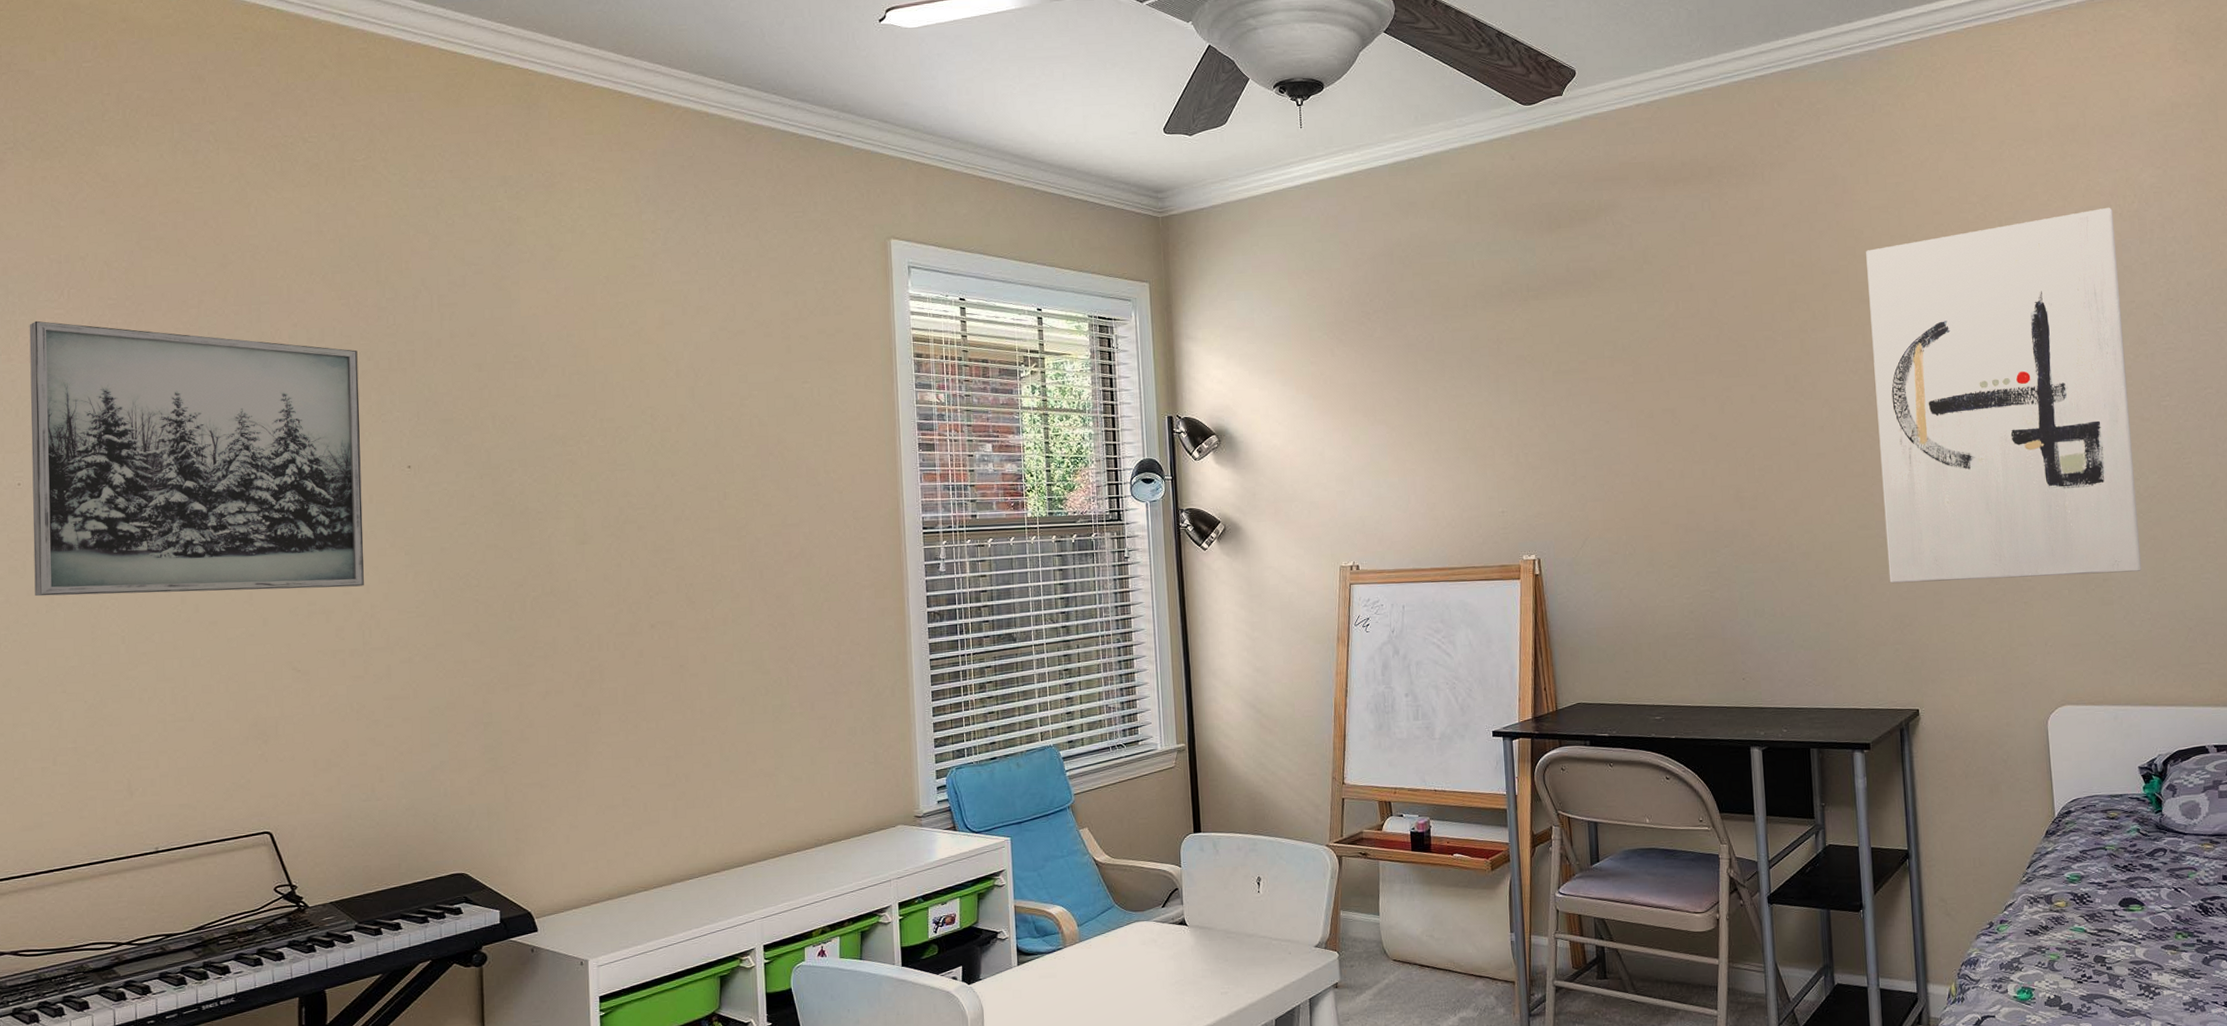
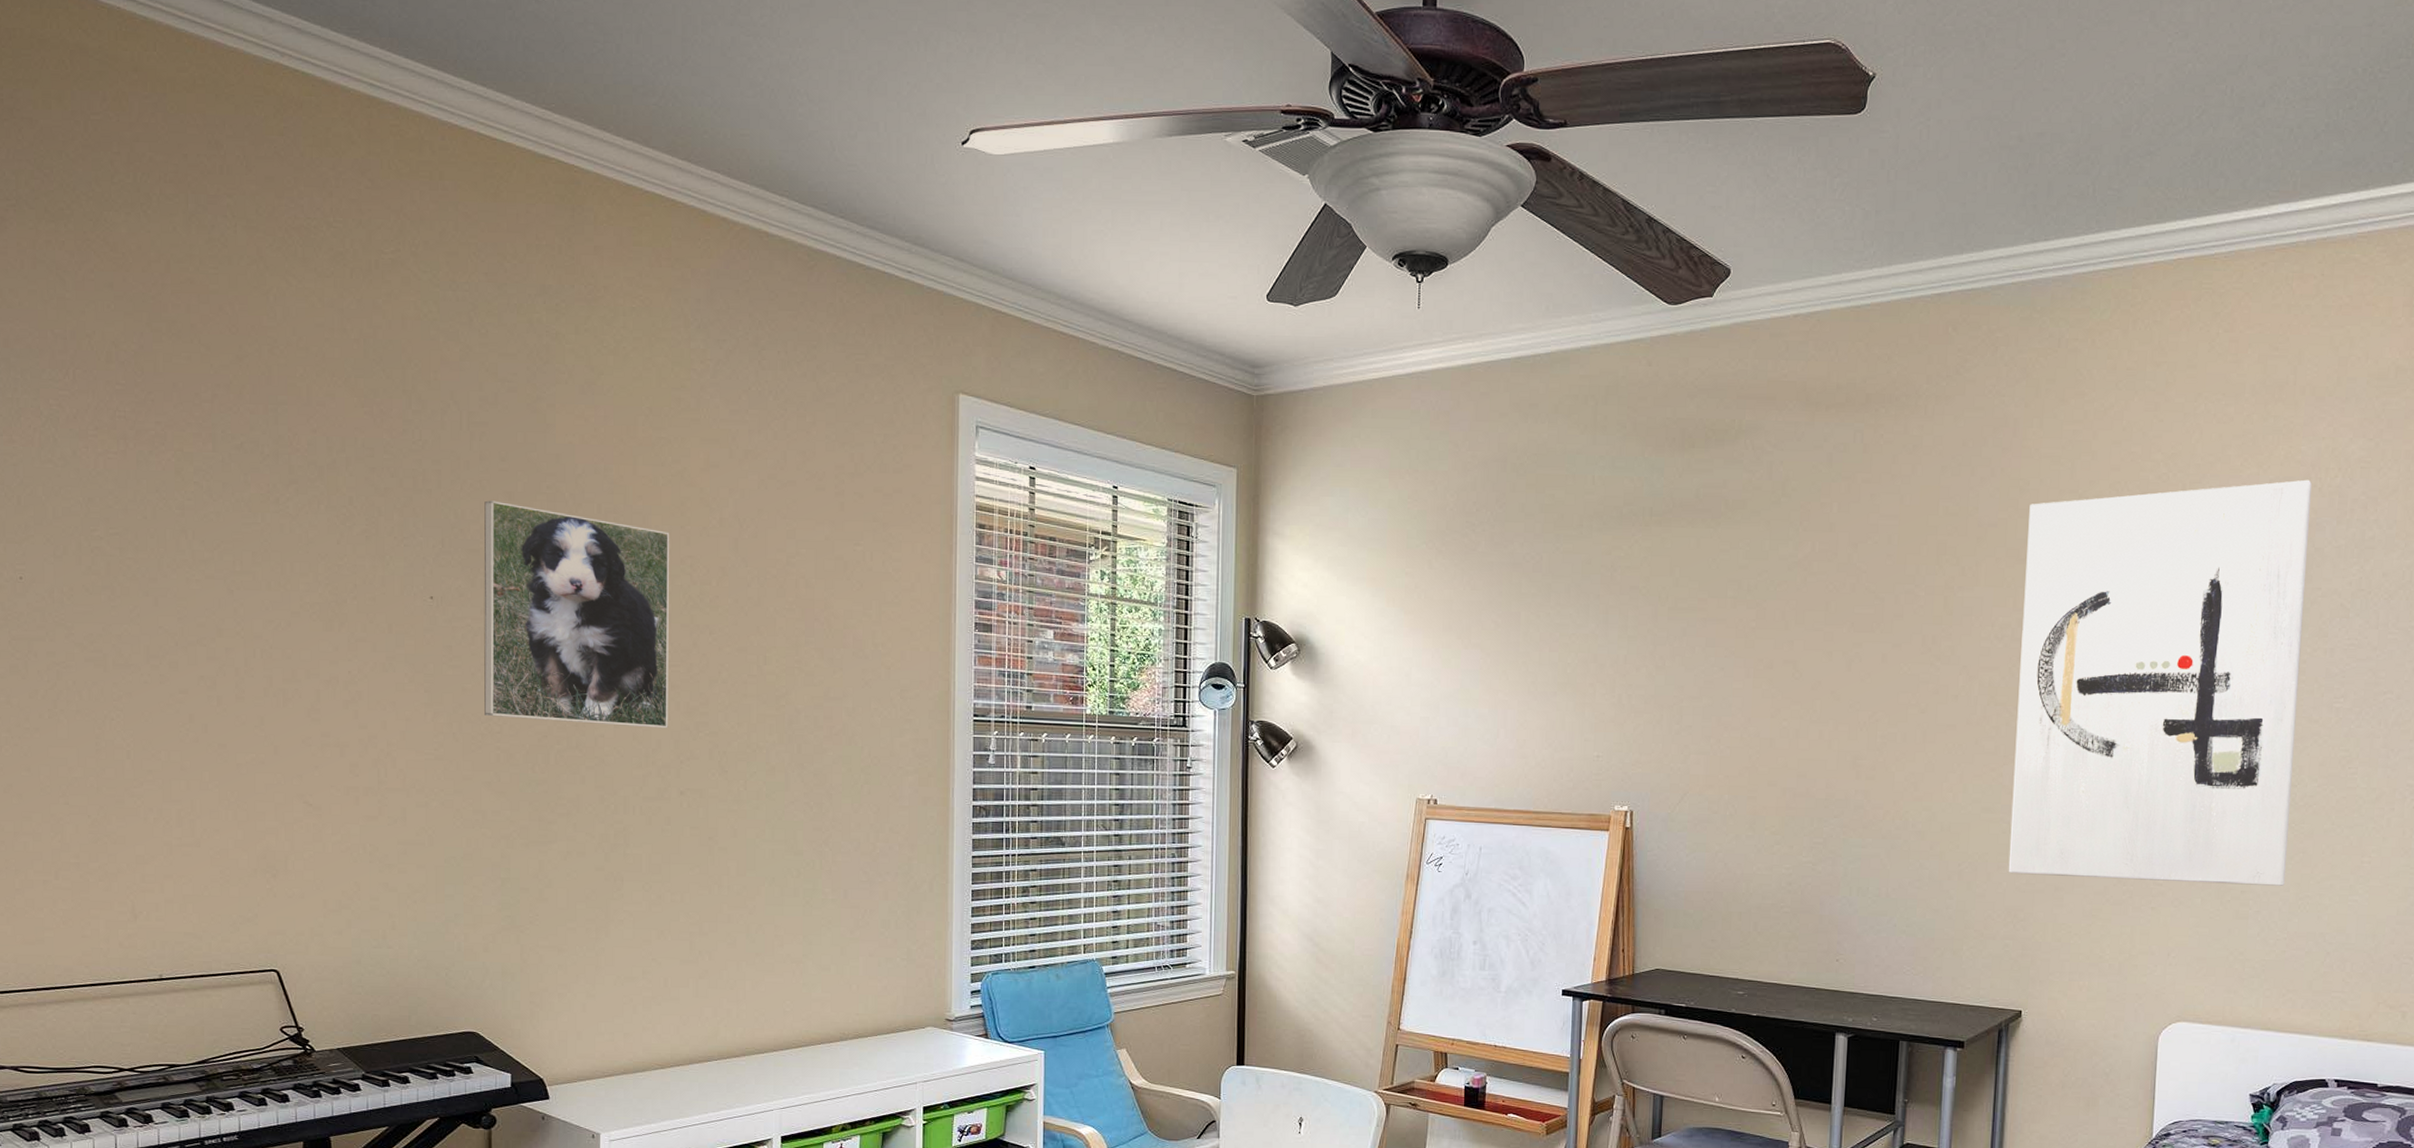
wall art: present [29,320,364,597] -> none [32,401,382,721]
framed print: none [456,373,637,572] -> present [484,500,670,729]

